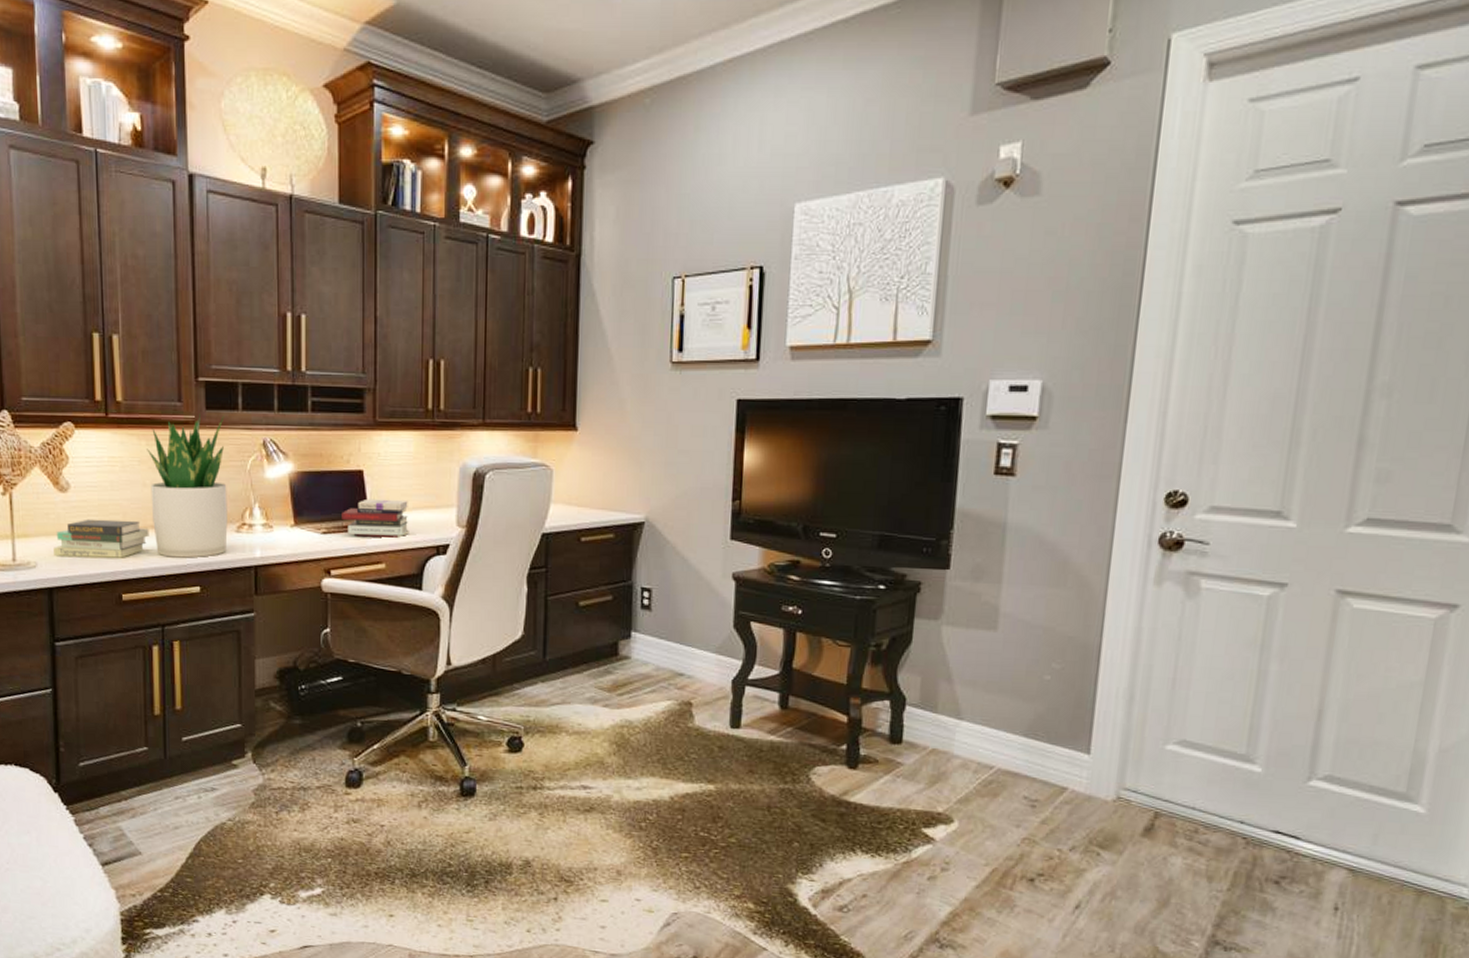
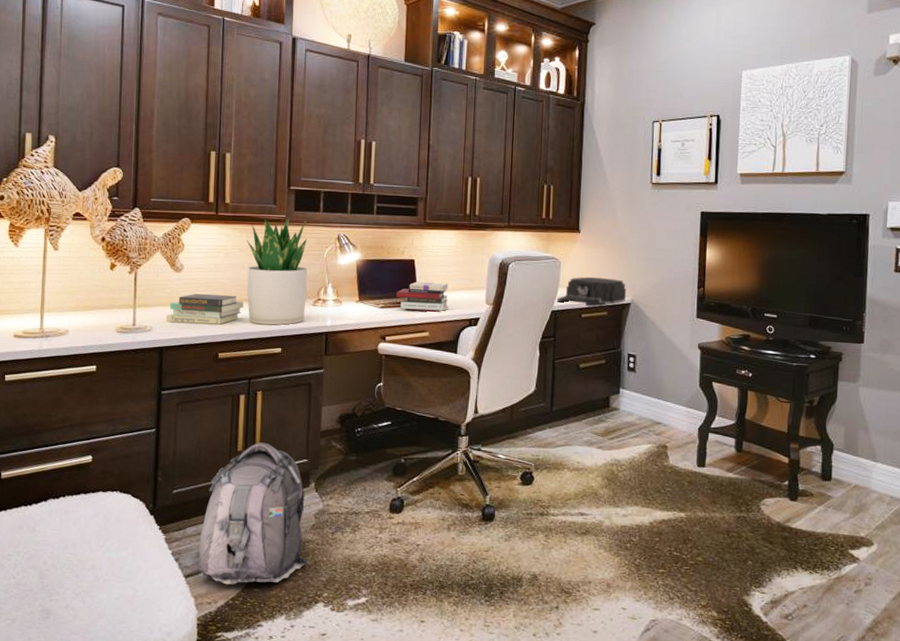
backpack: none [115,703,250,874] -> present [197,442,309,585]
printer: none [549,488,638,527] -> present [557,276,626,307]

